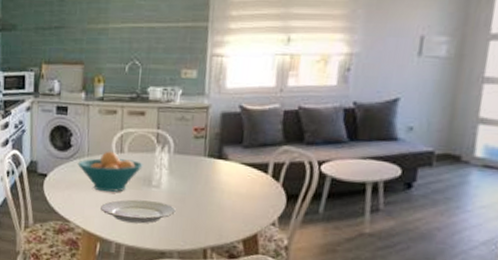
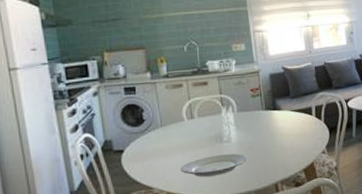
fruit bowl: present [77,151,143,193] -> none [152,119,213,156]

